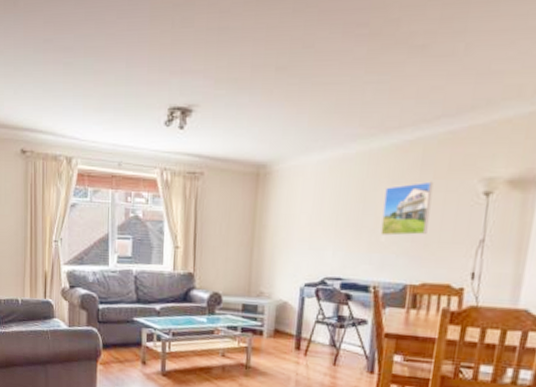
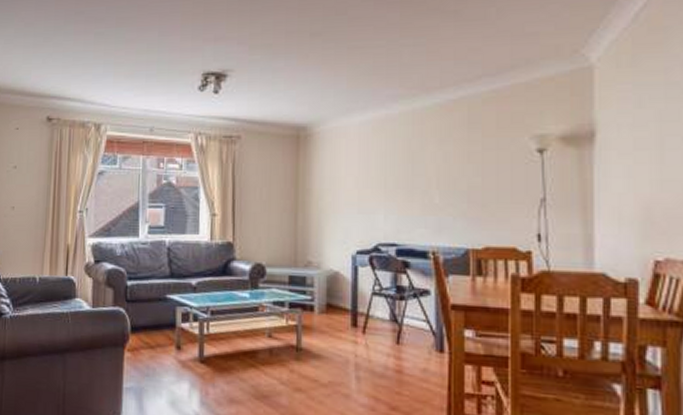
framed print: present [380,181,434,236] -> none [434,139,483,197]

